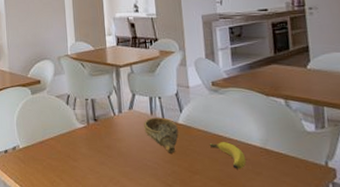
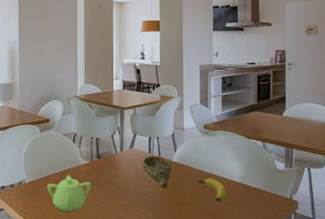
teapot: none [42,140,90,179] -> present [46,175,92,212]

